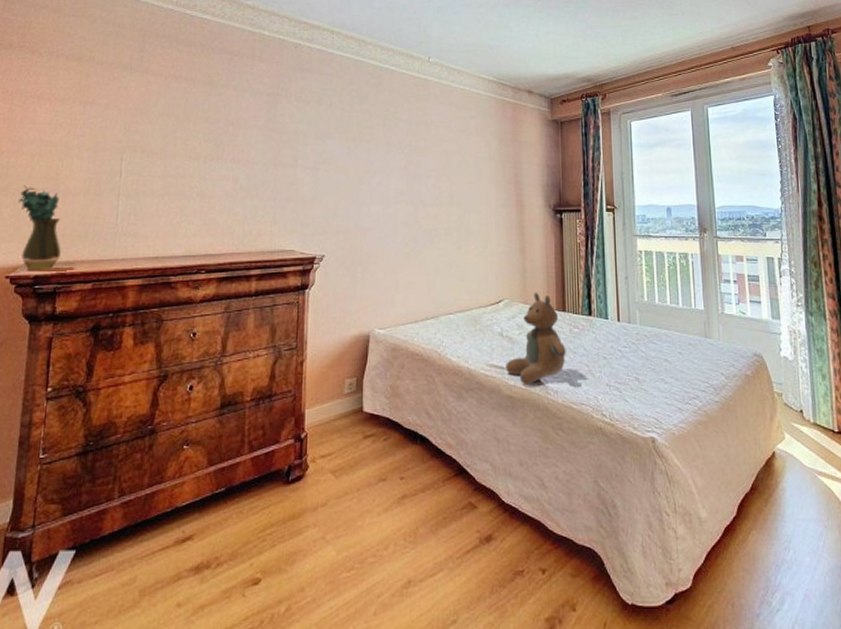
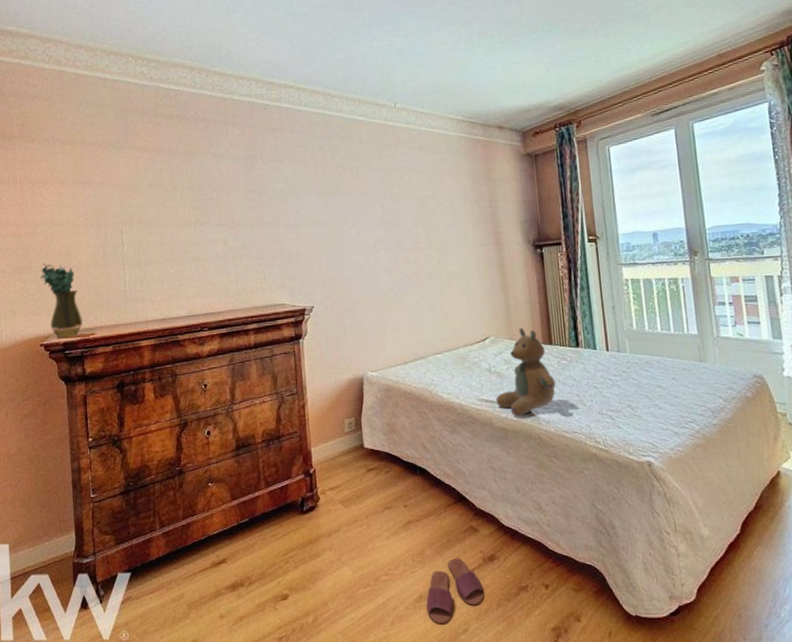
slippers: none [414,538,477,615] -> present [426,558,484,625]

